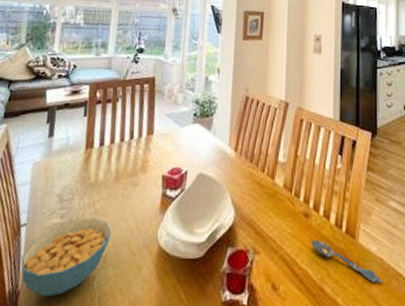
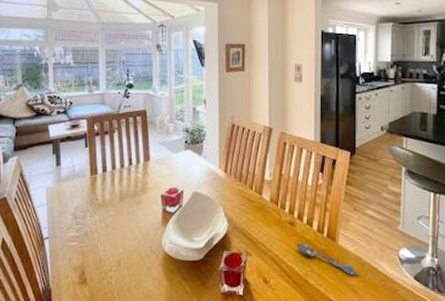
cereal bowl: present [21,218,111,297] -> none [48,231,122,293]

